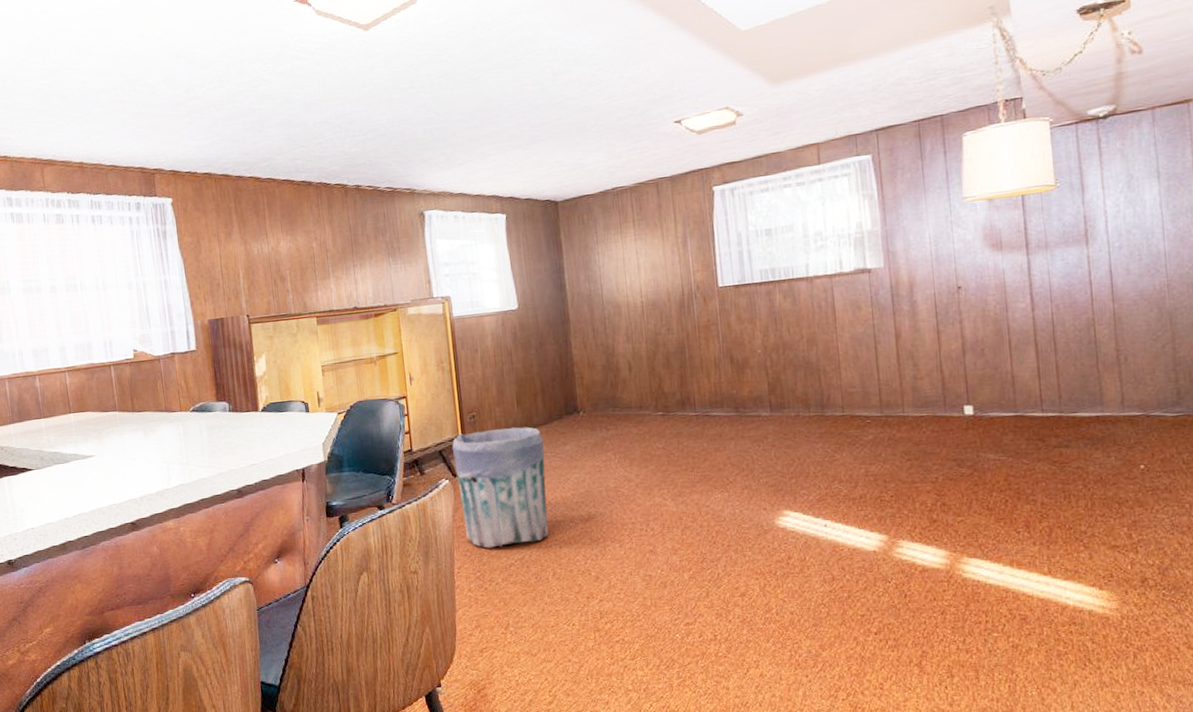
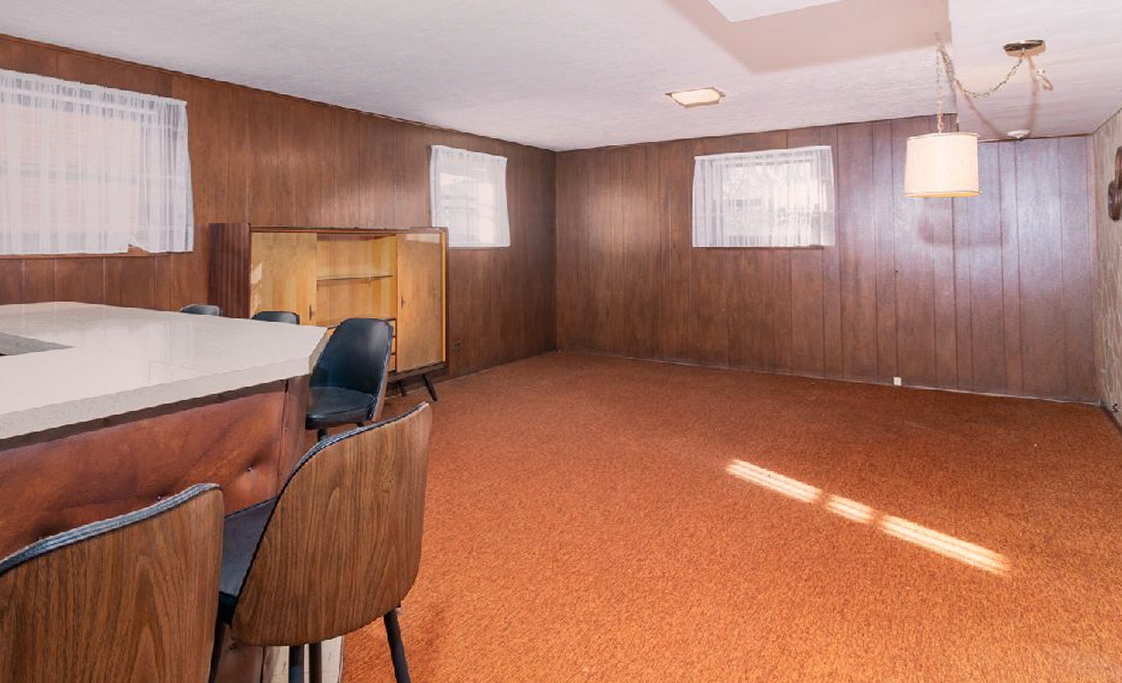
trash can: present [452,427,549,548] -> none [436,358,522,473]

